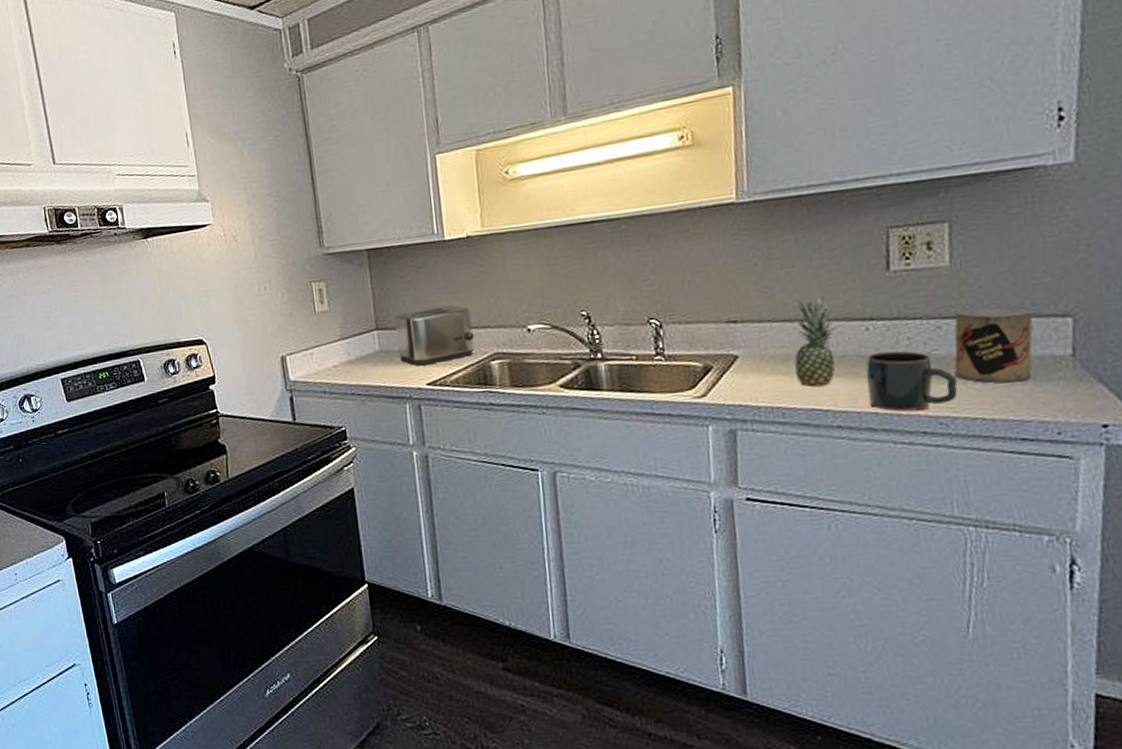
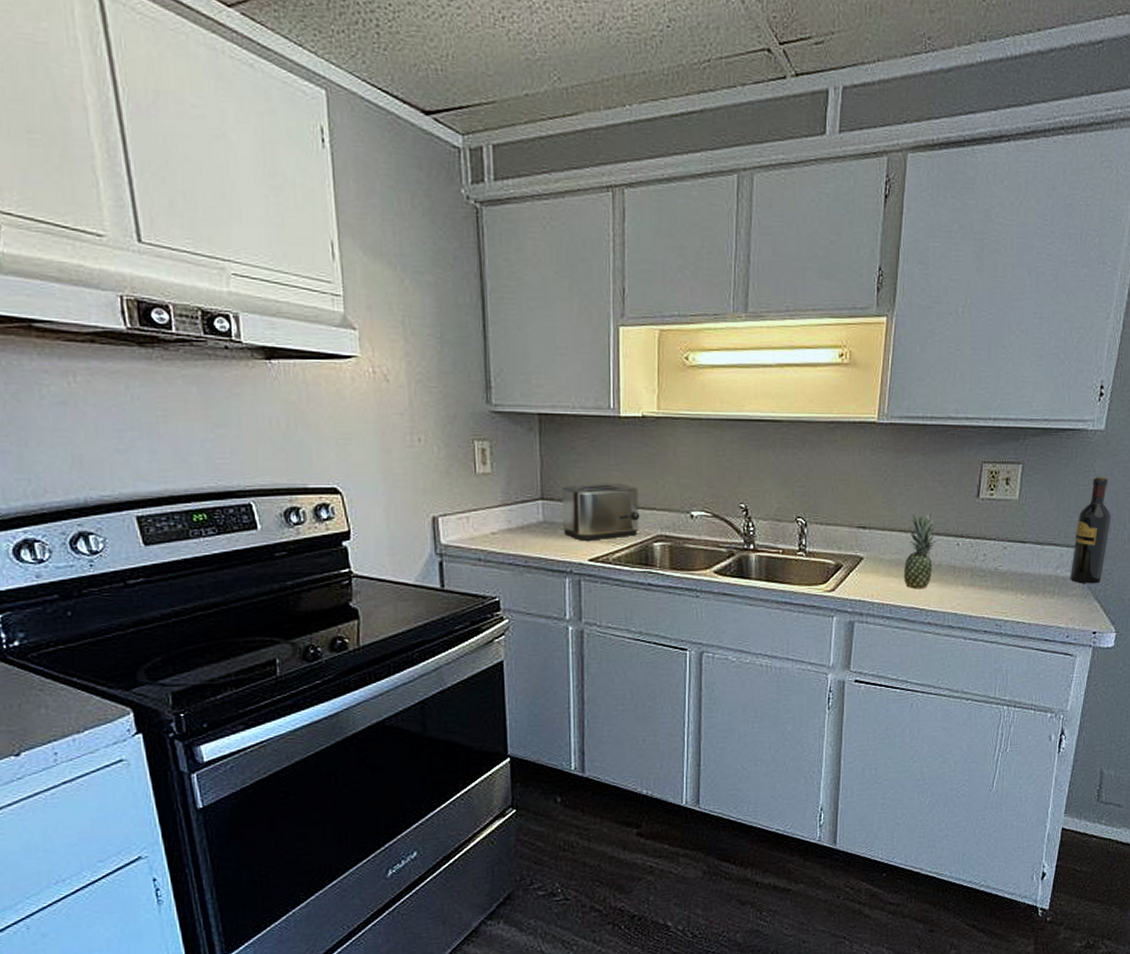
mug: present [866,351,958,412] -> none [952,564,1012,614]
tin can: present [954,305,1033,383] -> none [1010,534,1065,596]
wine bottle: none [1048,221,1108,363] -> present [1069,477,1111,584]

